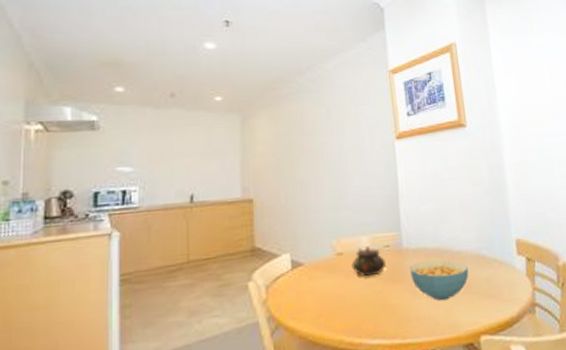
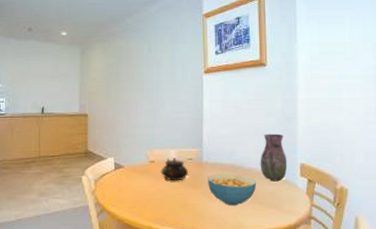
vase: none [469,205,502,265] -> present [260,133,288,182]

